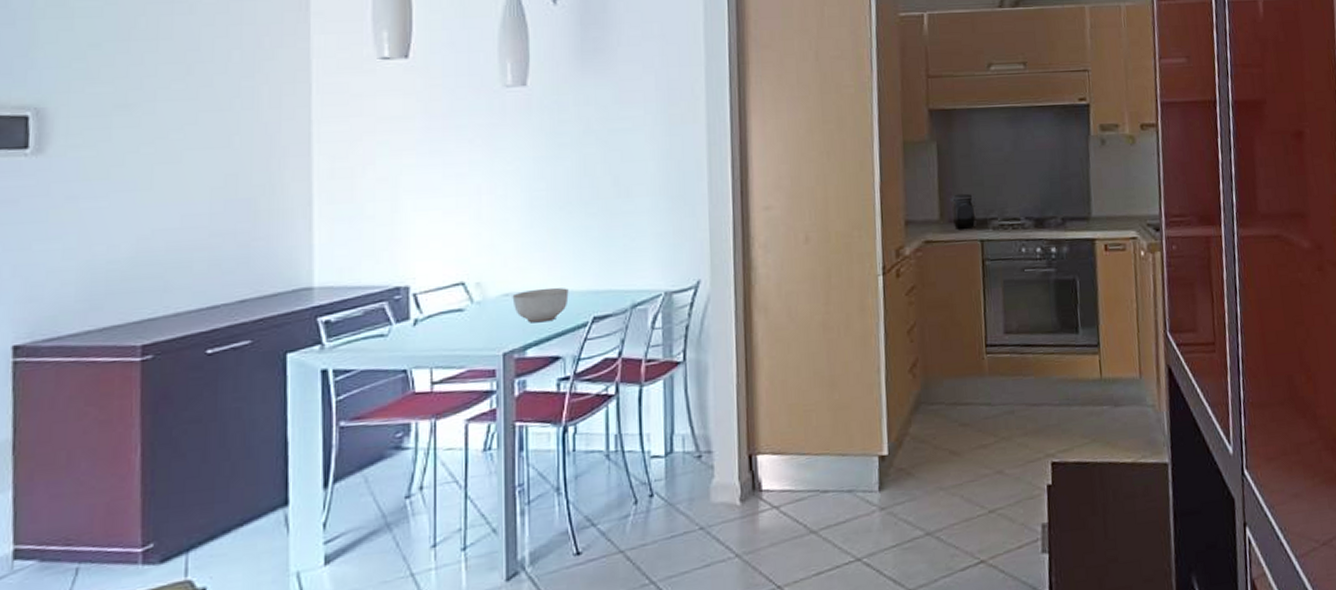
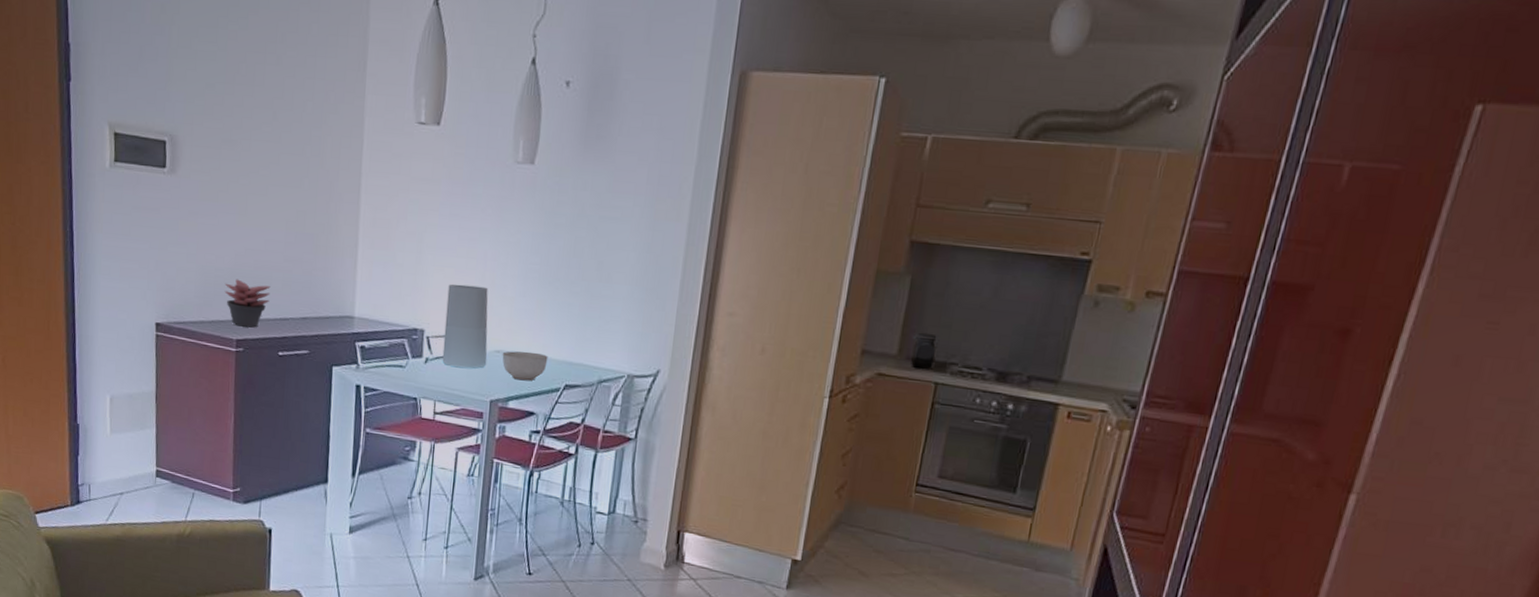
succulent plant: none [121,269,191,328] -> present [224,279,271,328]
vase: none [436,224,494,324] -> present [442,284,488,369]

